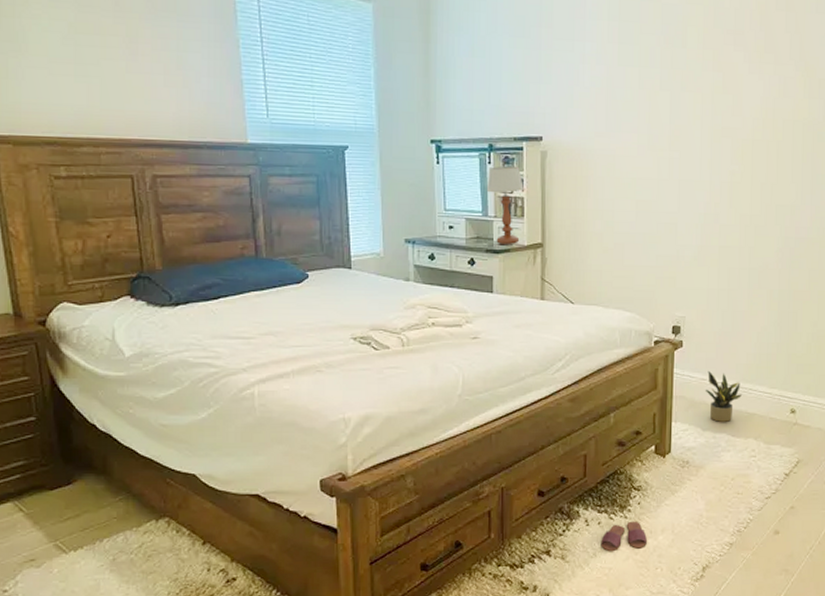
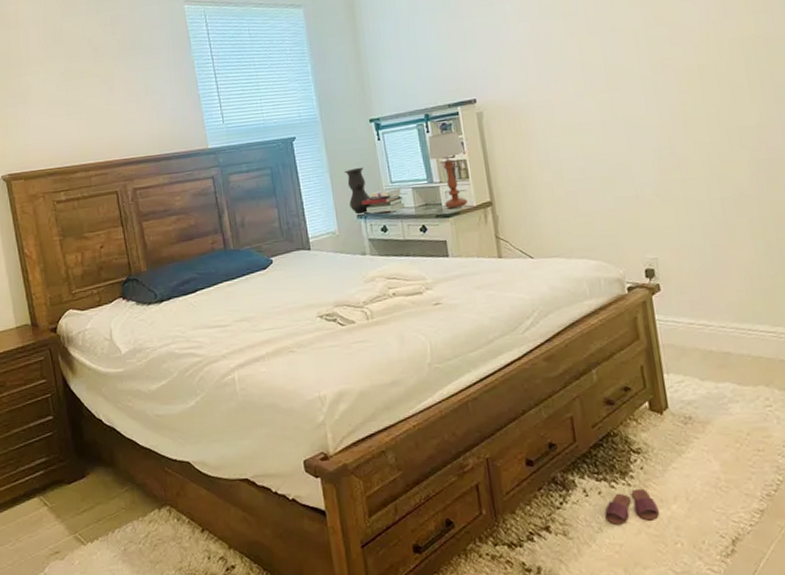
vase: none [398,189,422,239] -> present [345,167,372,215]
books: none [412,215,457,241] -> present [361,187,406,214]
potted plant: present [705,371,743,422] -> none [694,314,741,370]

